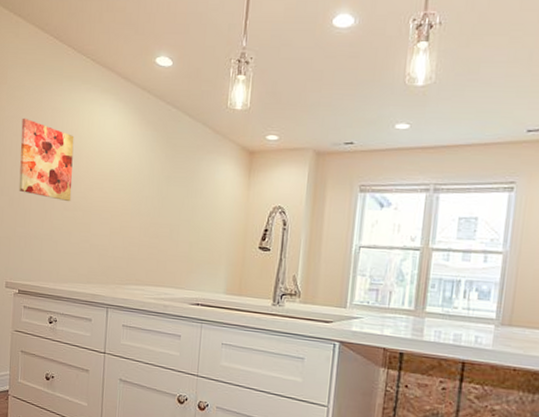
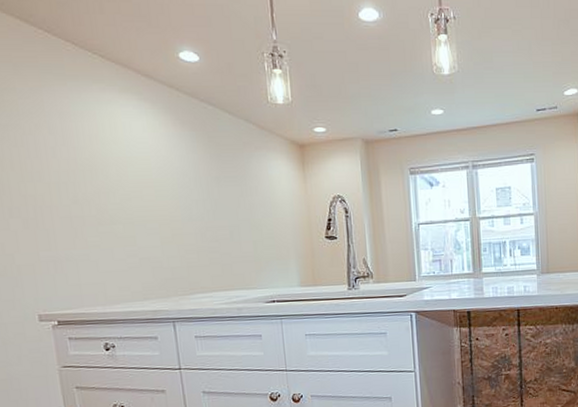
wall art: present [18,118,74,202] -> none [20,125,106,216]

